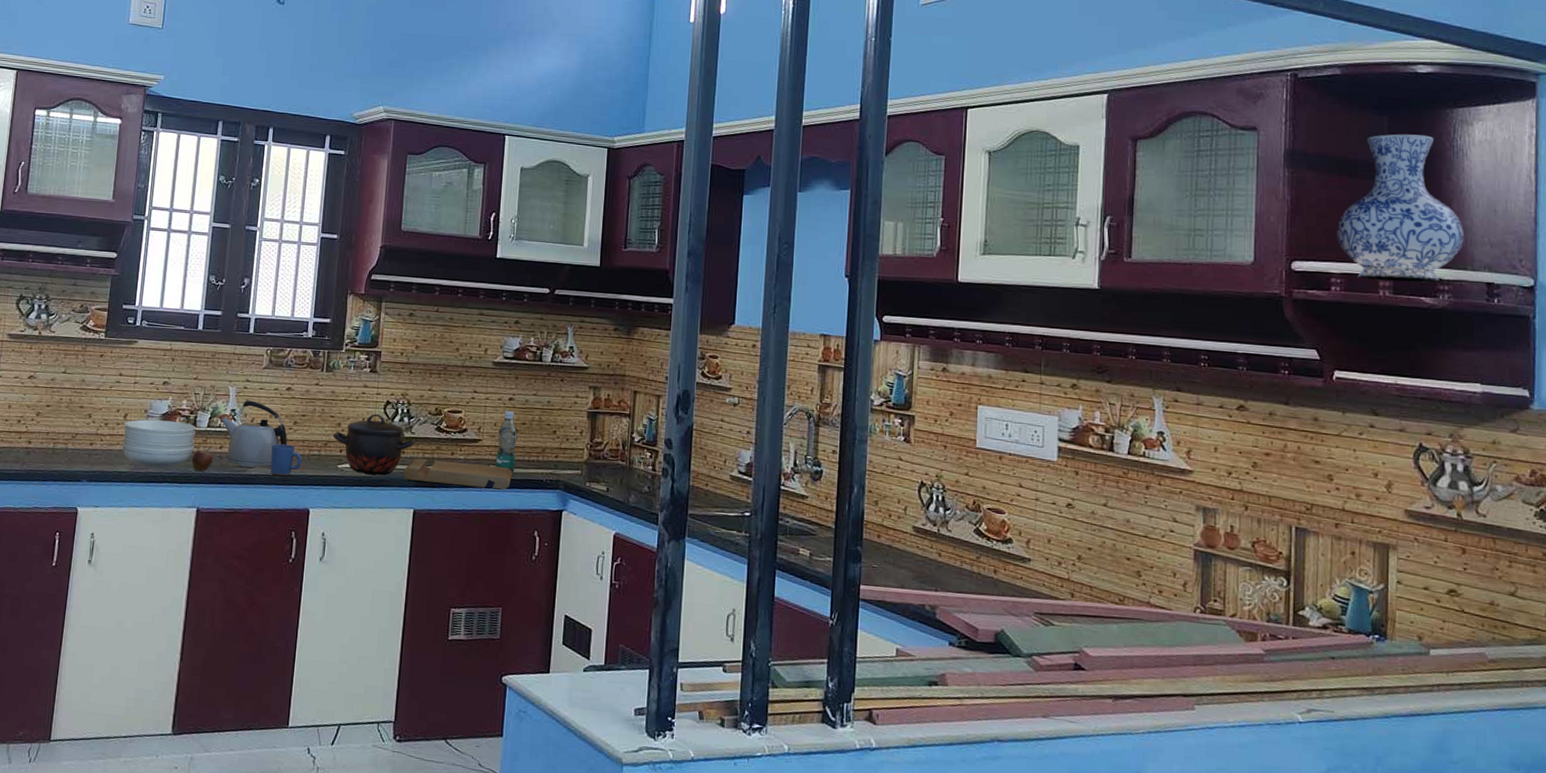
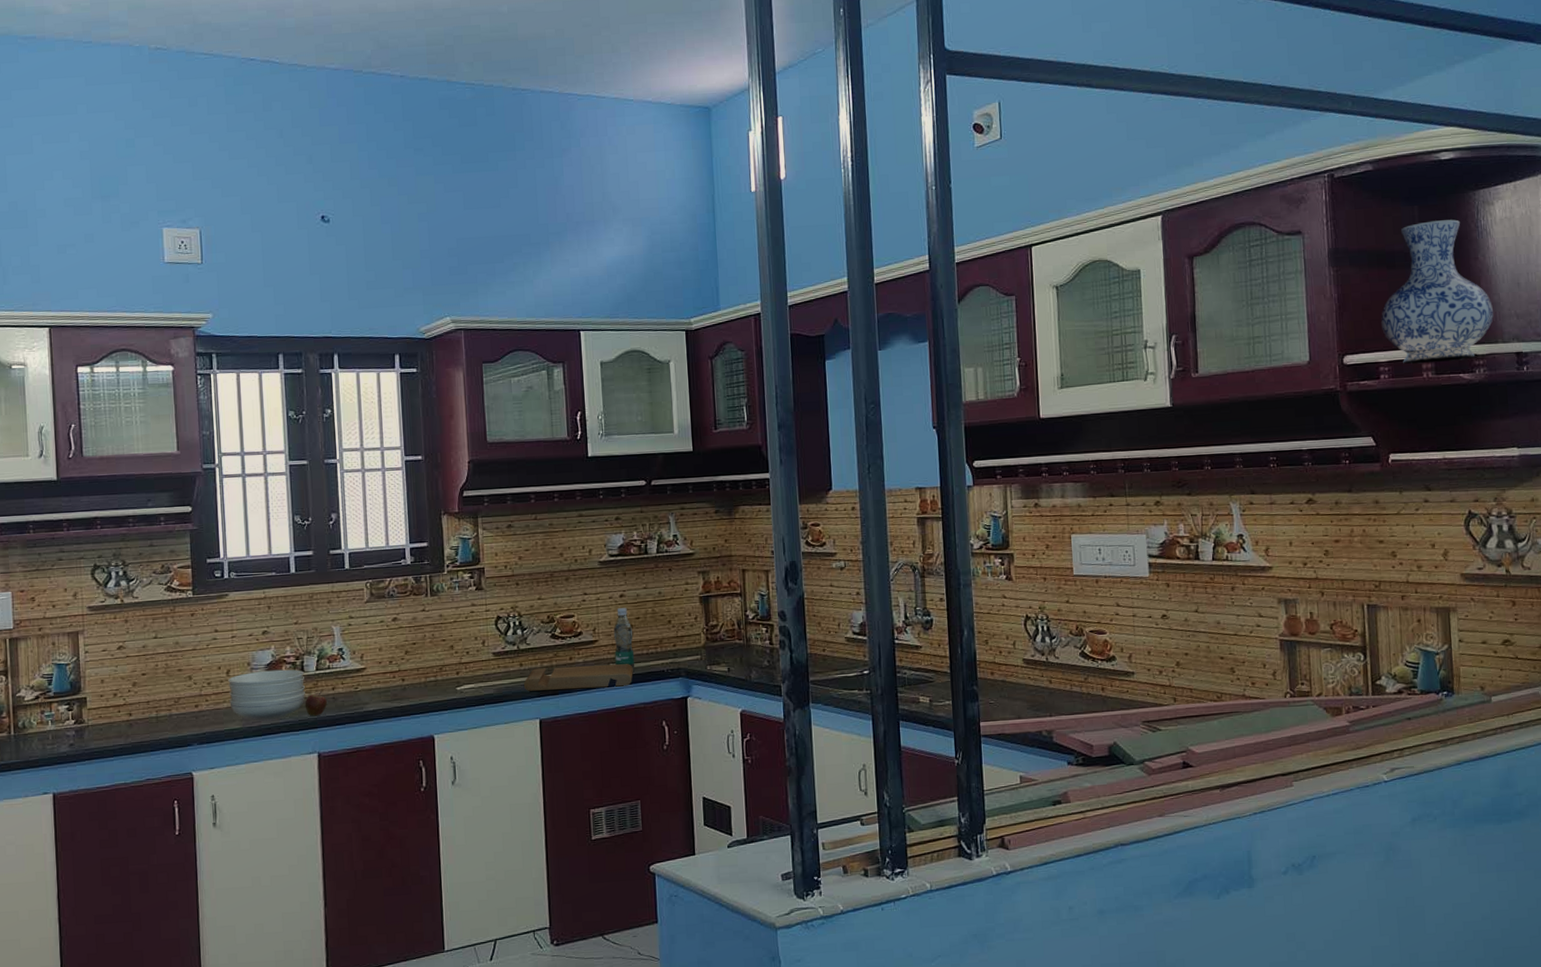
kettle: present [221,400,287,468] -> none [329,636,401,705]
mug: present [270,443,302,476] -> none [385,675,420,708]
cooking pot: present [333,413,416,475] -> none [447,630,533,692]

